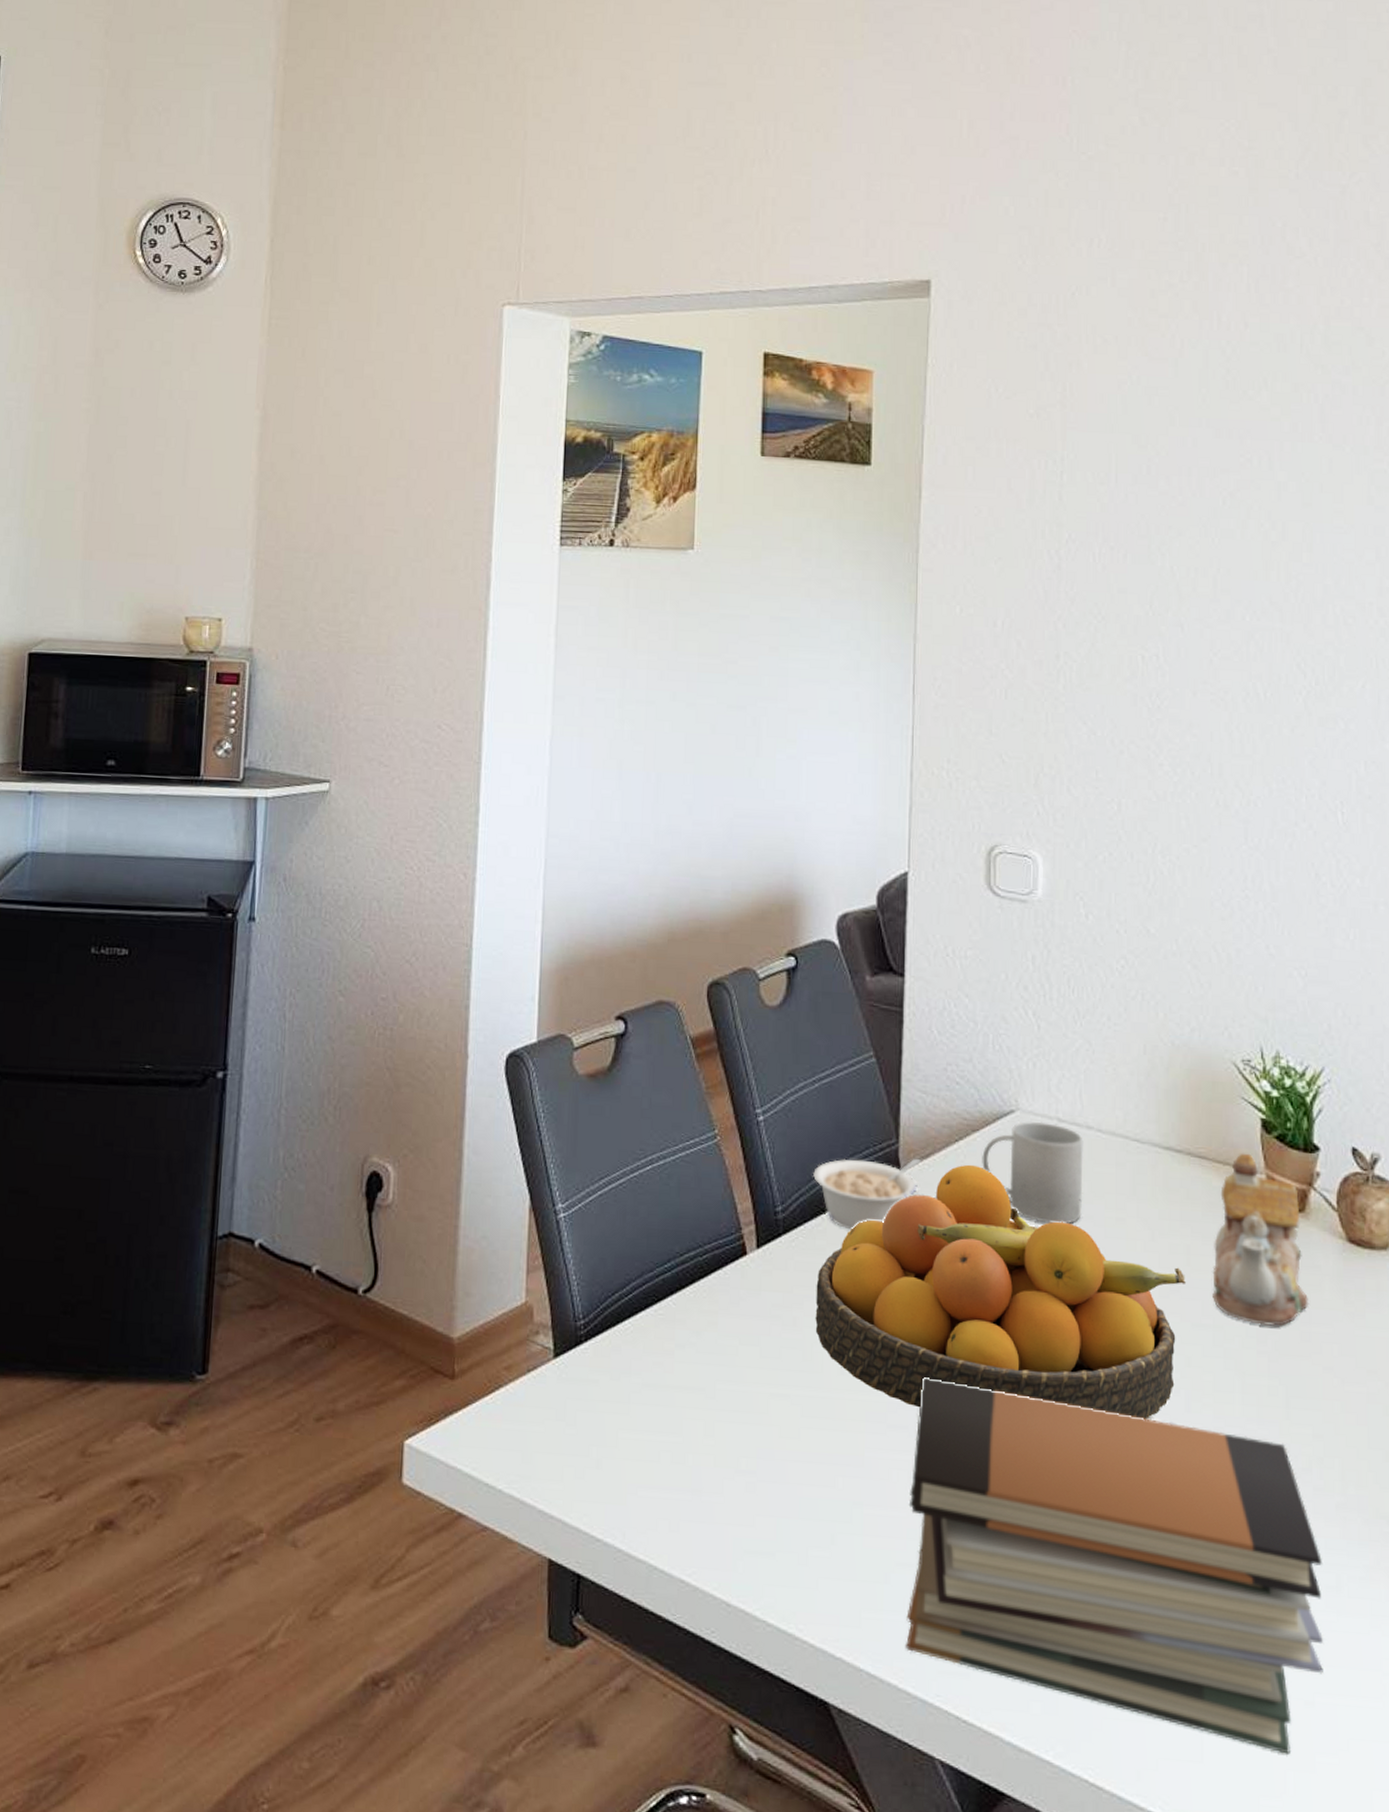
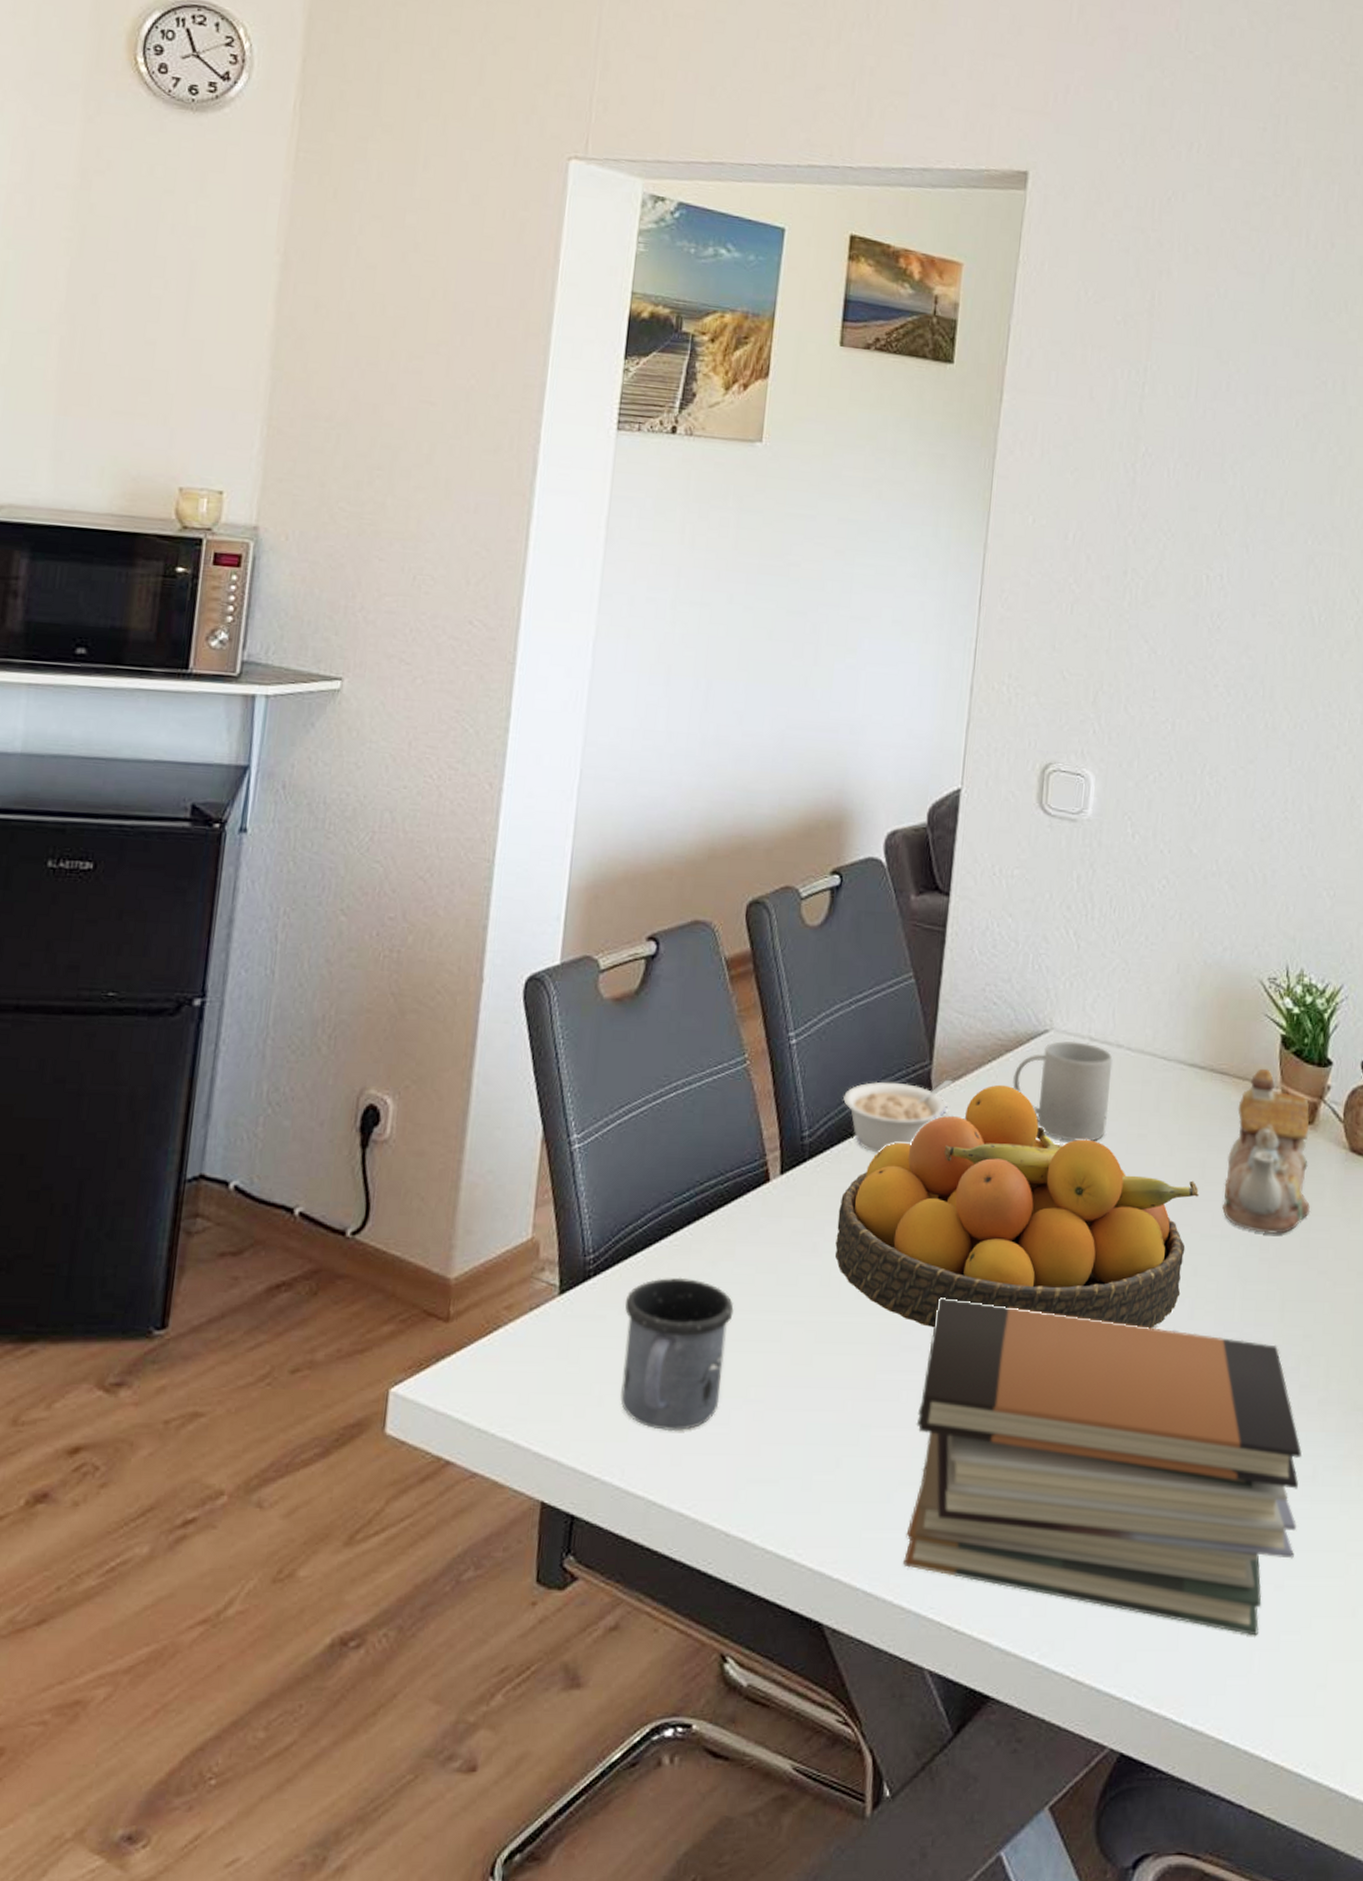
mug: none [615,1345,720,1498] -> present [620,1277,734,1432]

